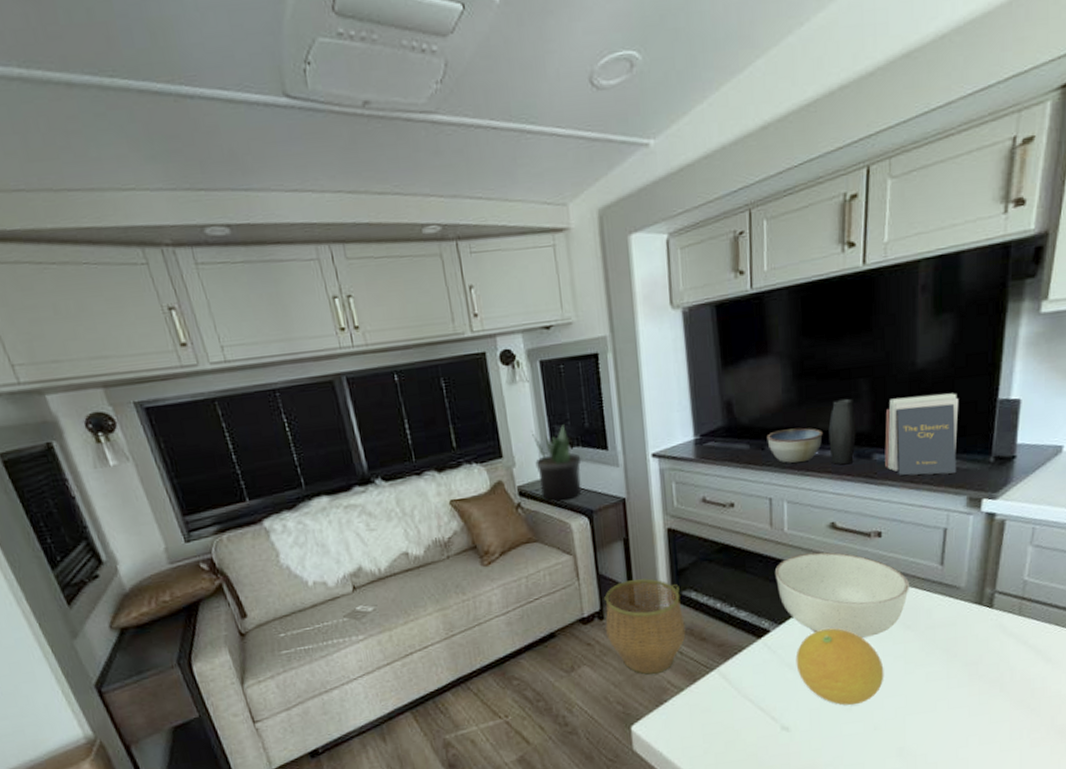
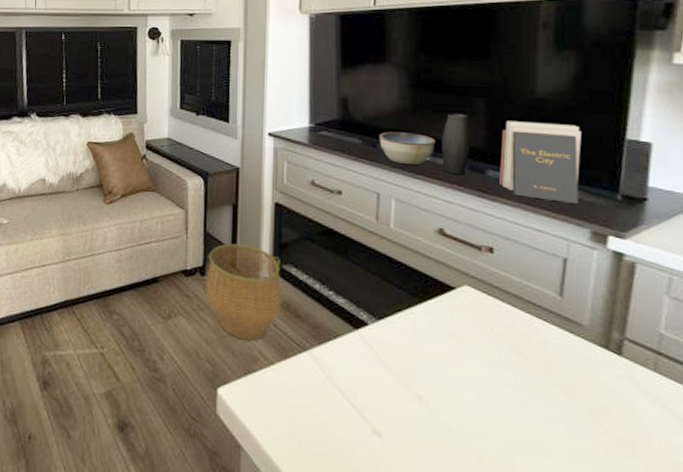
planter: present [530,424,582,501] -> none [164,95,203,159]
bowl: present [774,552,910,638] -> none [377,253,524,356]
fruit: present [795,628,884,706] -> none [393,335,491,427]

